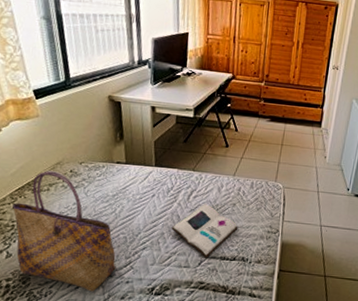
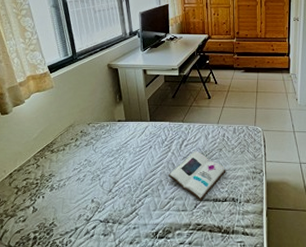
tote bag: present [12,170,116,292] -> none [36,133,123,239]

